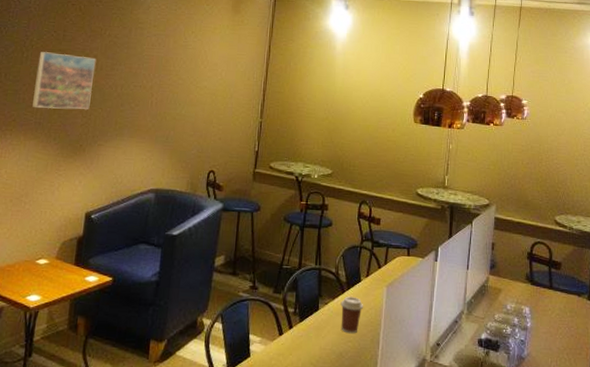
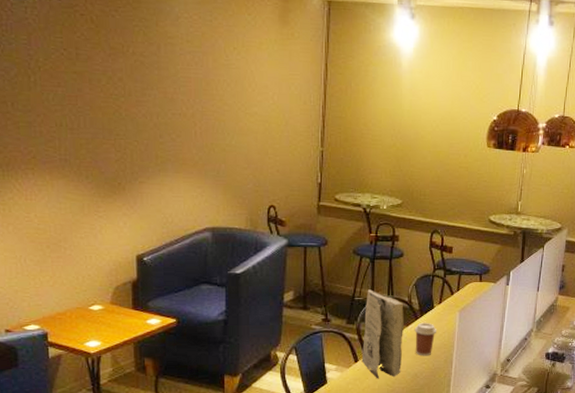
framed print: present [32,52,96,110] -> none [50,75,123,144]
book: none [286,258,331,356] -> present [361,289,404,379]

